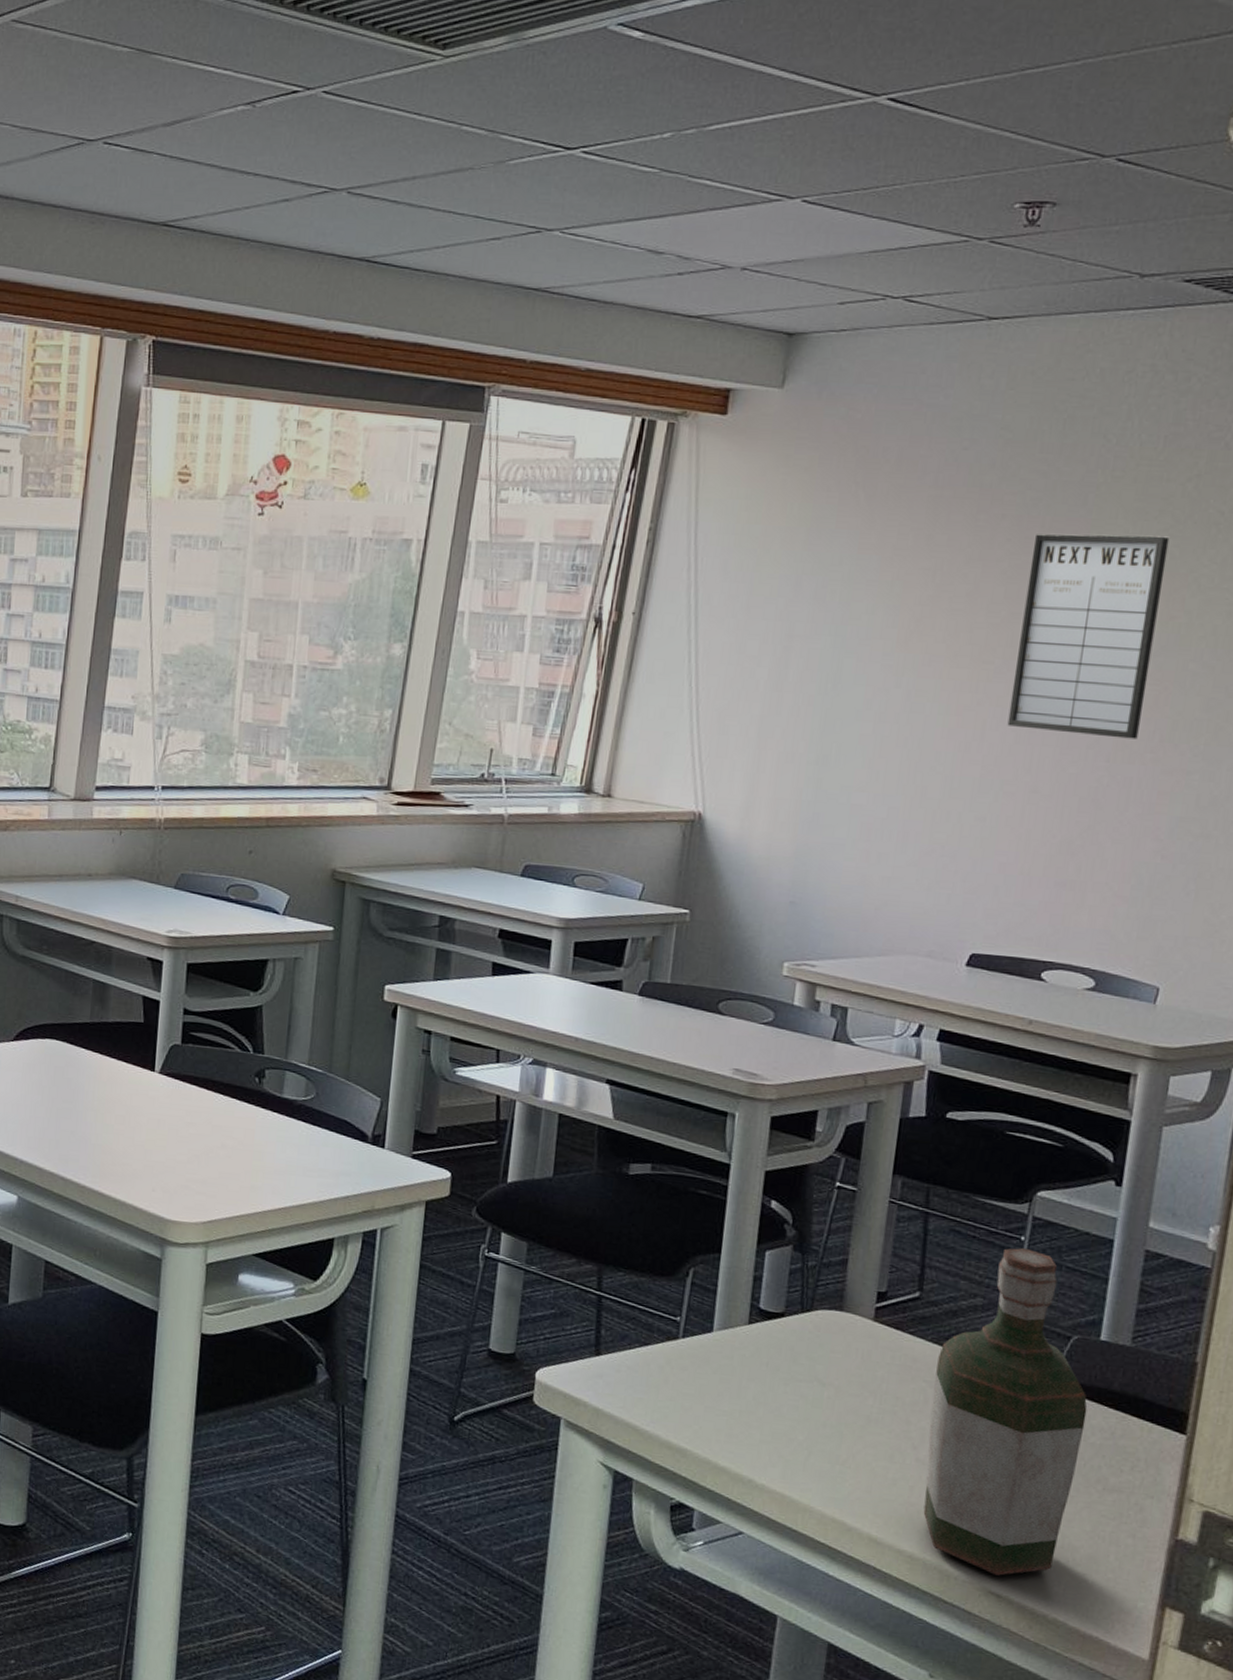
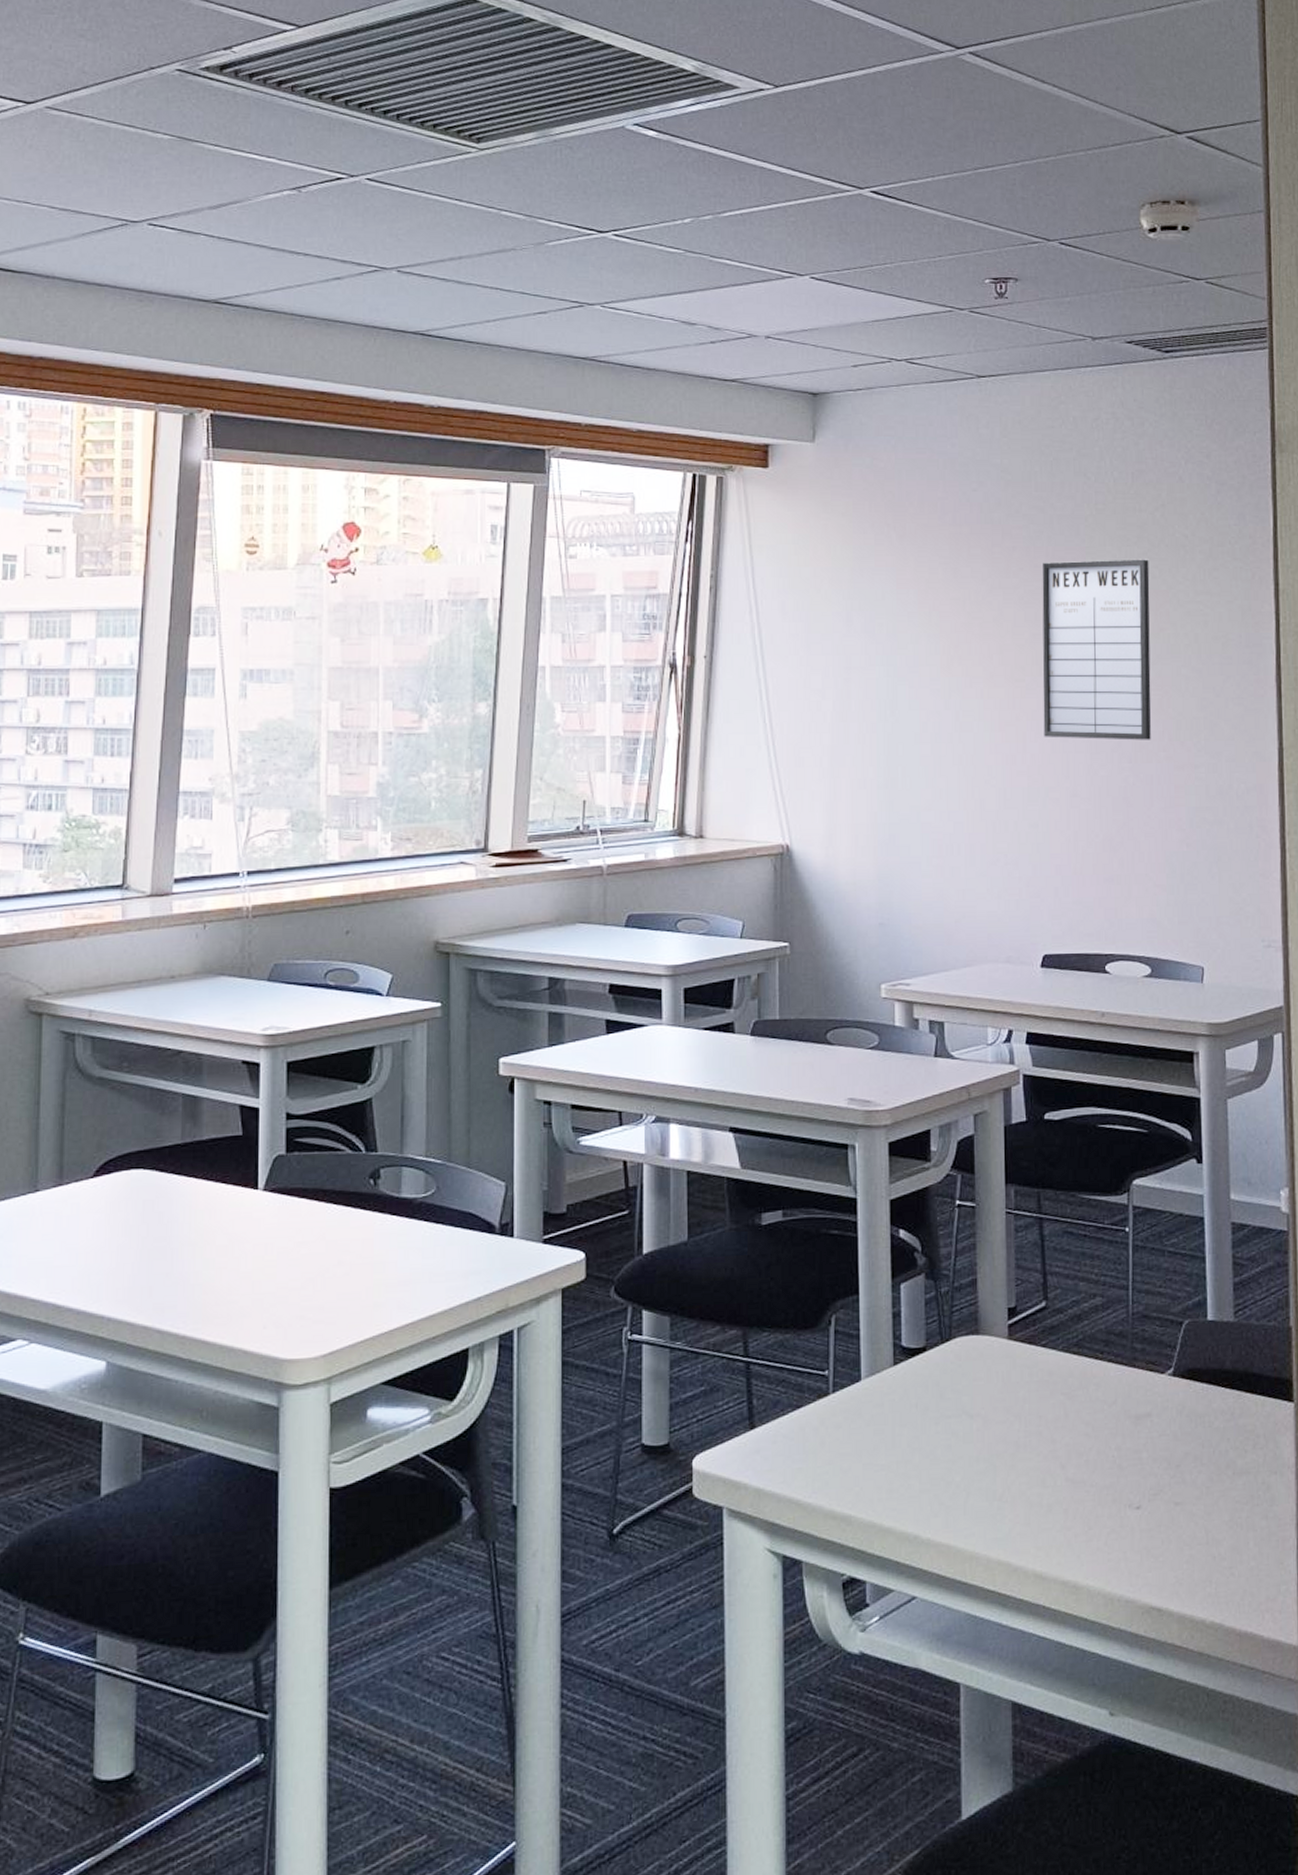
bottle: present [923,1247,1088,1576] -> none [1071,1238,1208,1588]

